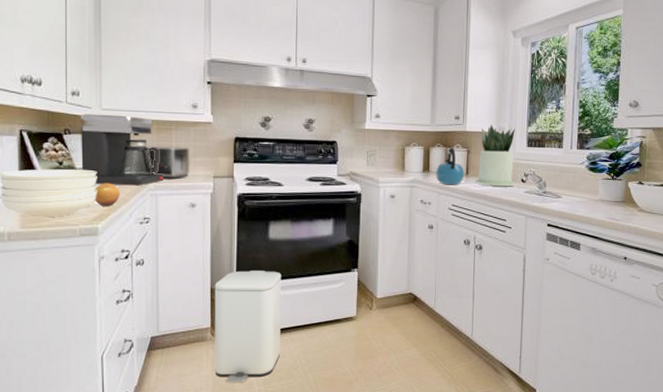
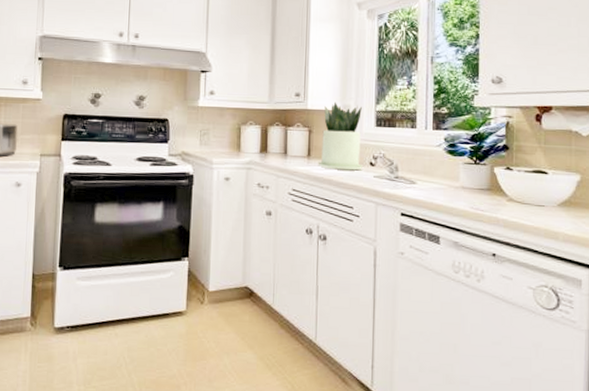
pedal bin: present [214,271,282,382] -> none [32,256,107,380]
kettle: present [436,147,464,185] -> none [274,126,306,168]

